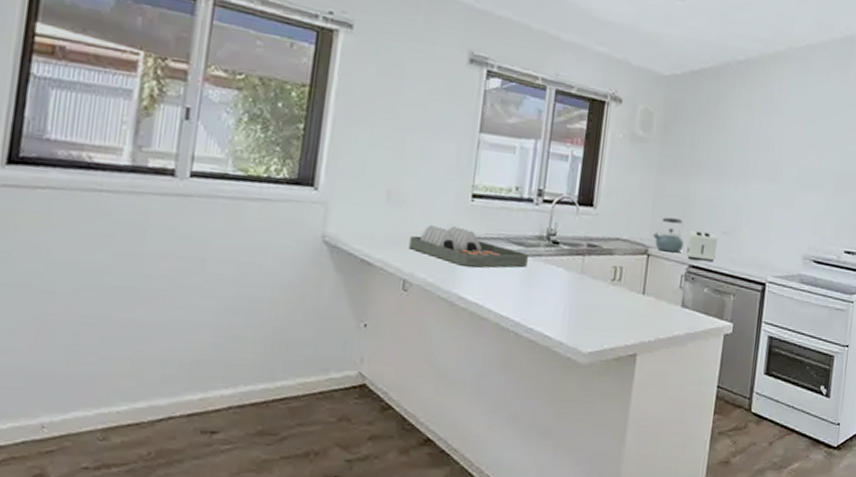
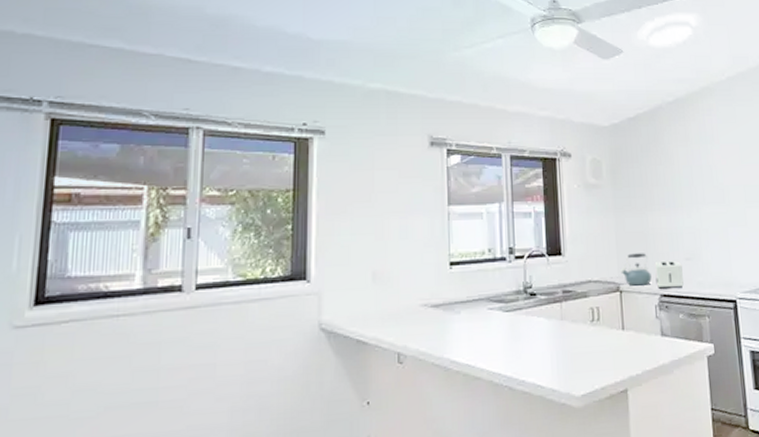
sushi platter: present [408,225,528,268] -> none [398,295,510,331]

